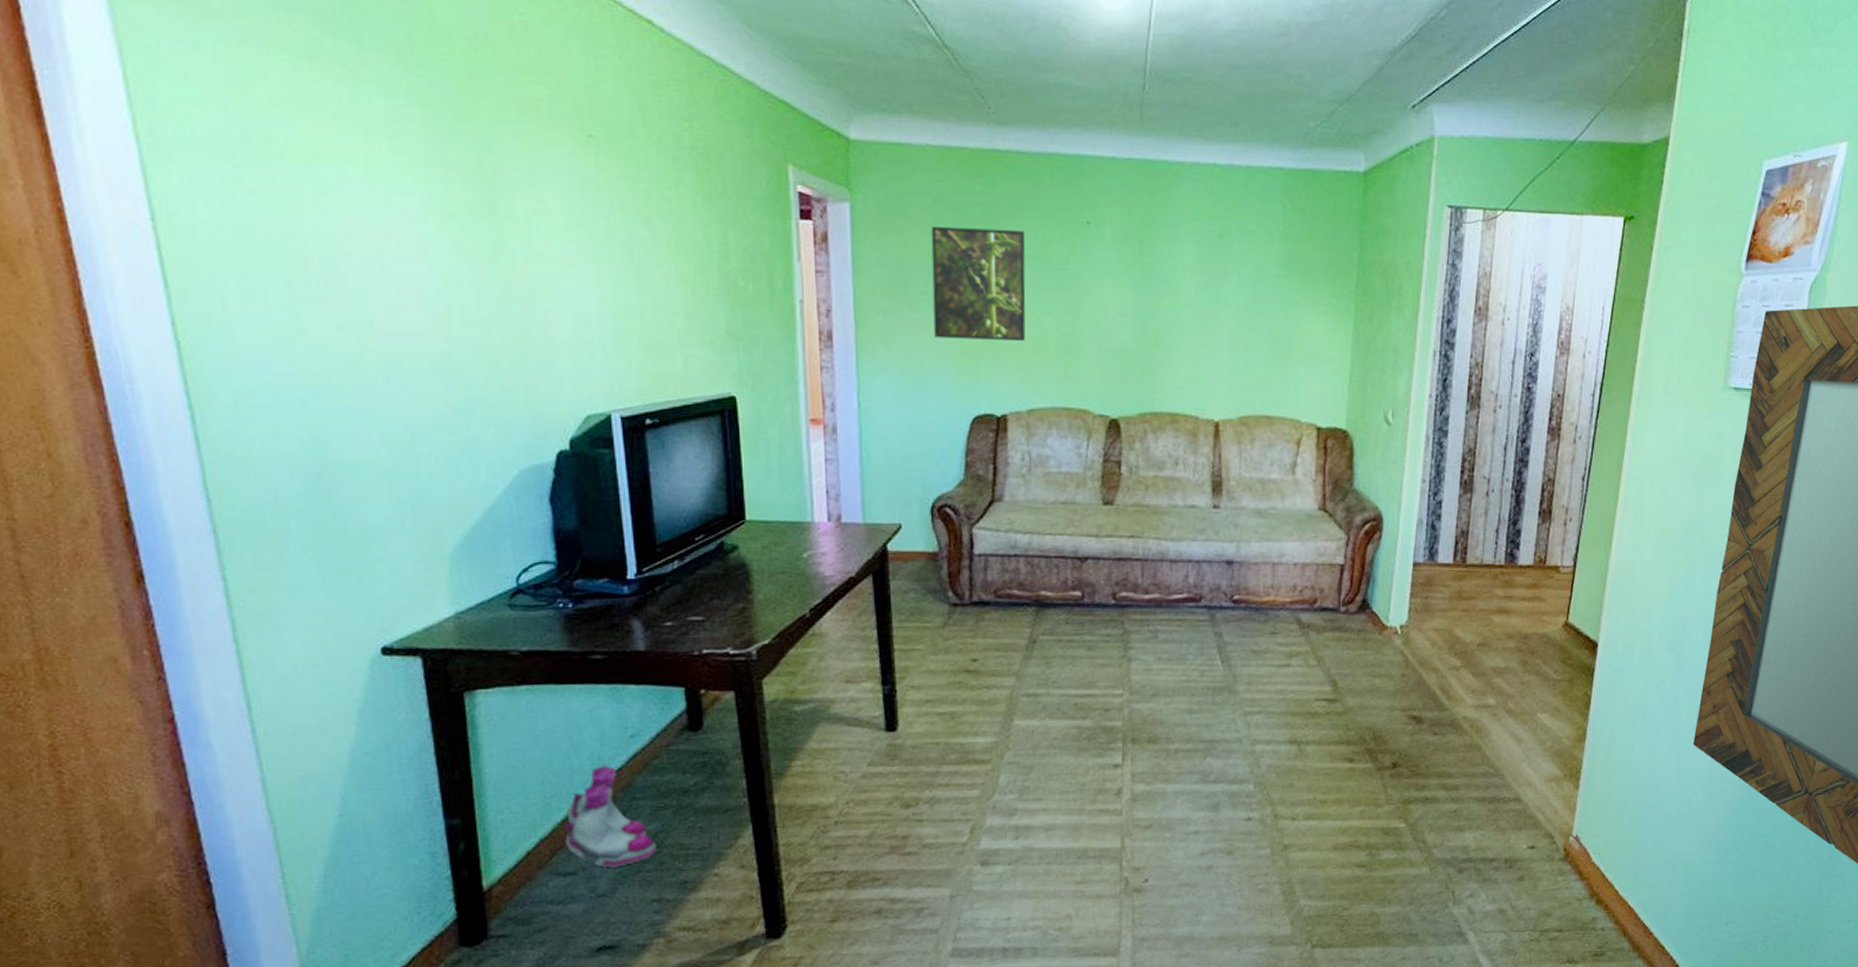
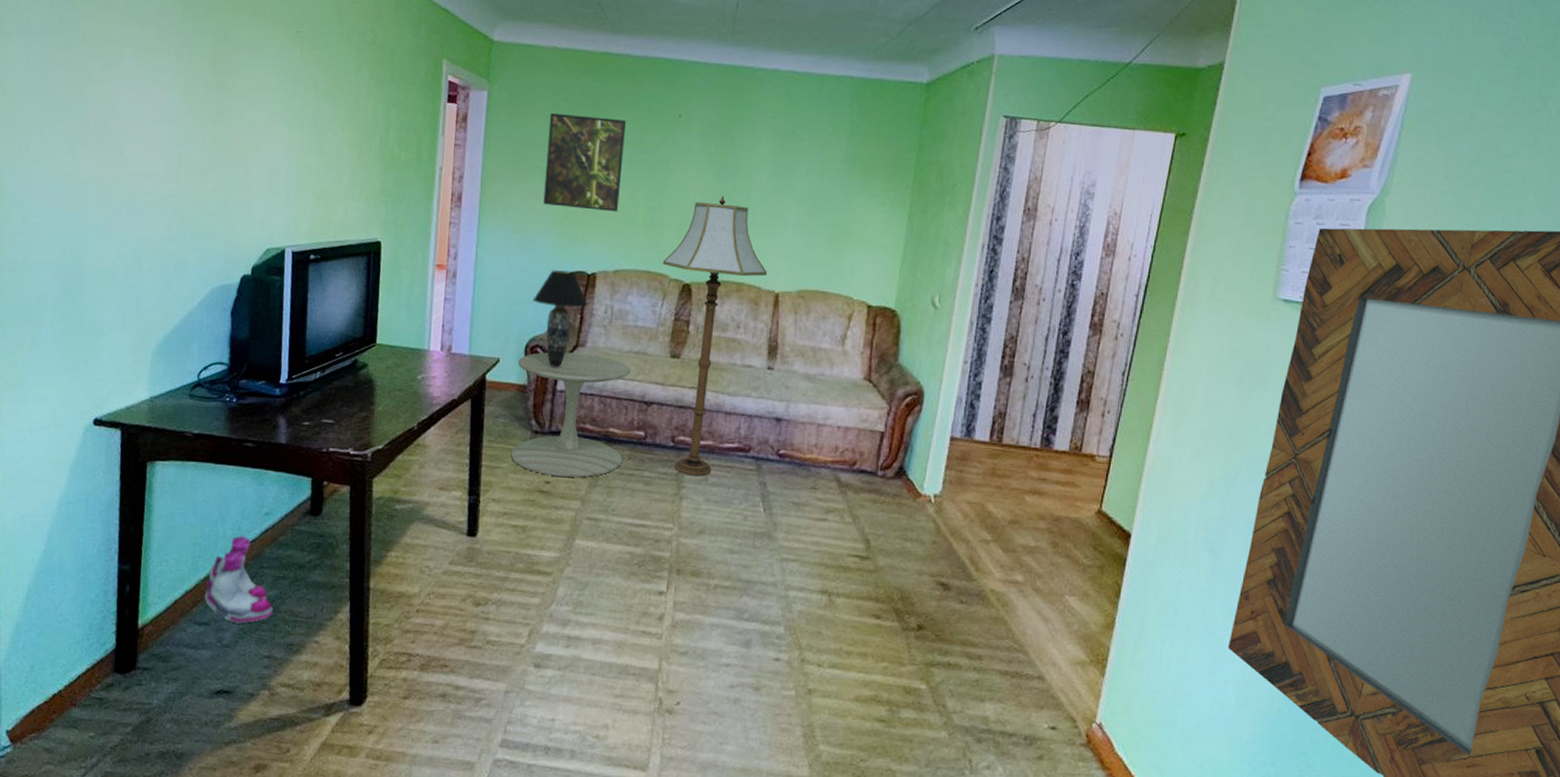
side table: none [925,509,1059,653] -> present [510,352,631,478]
table lamp: none [934,415,1002,528] -> present [532,270,589,368]
floor lamp: none [1084,314,1203,635] -> present [663,195,767,476]

